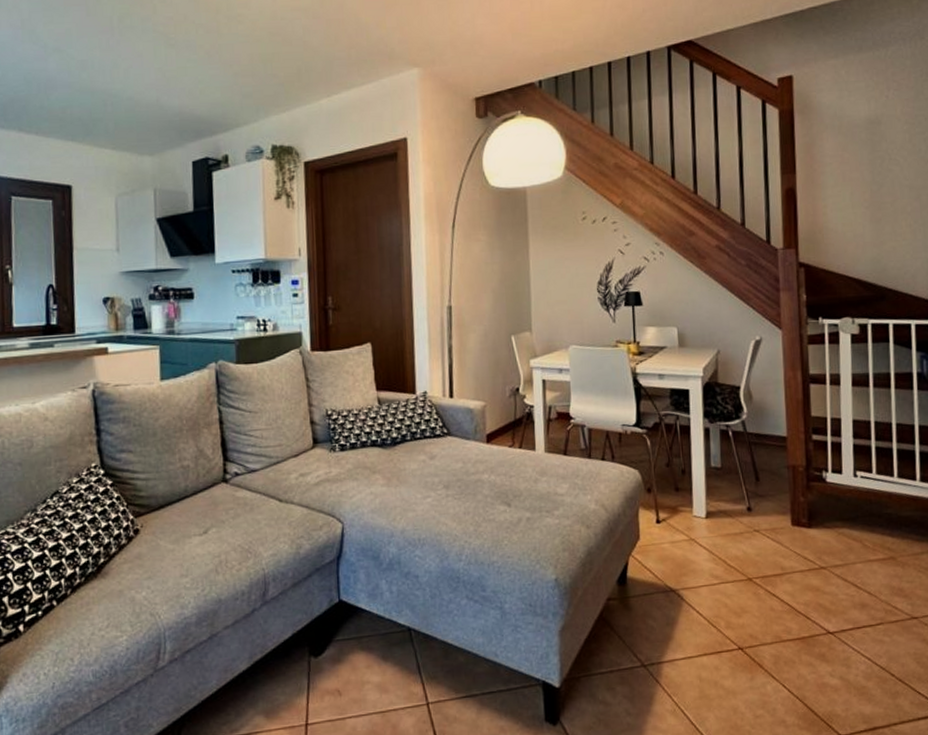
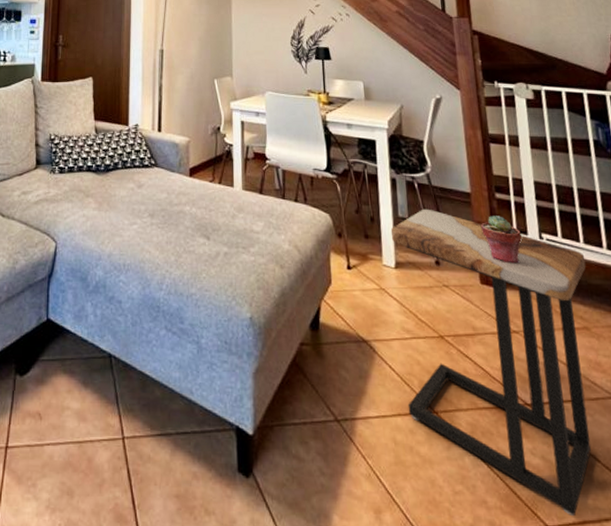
side table: none [702,456,898,724] -> present [390,209,592,516]
potted succulent: none [795,457,836,504] -> present [480,216,522,264]

